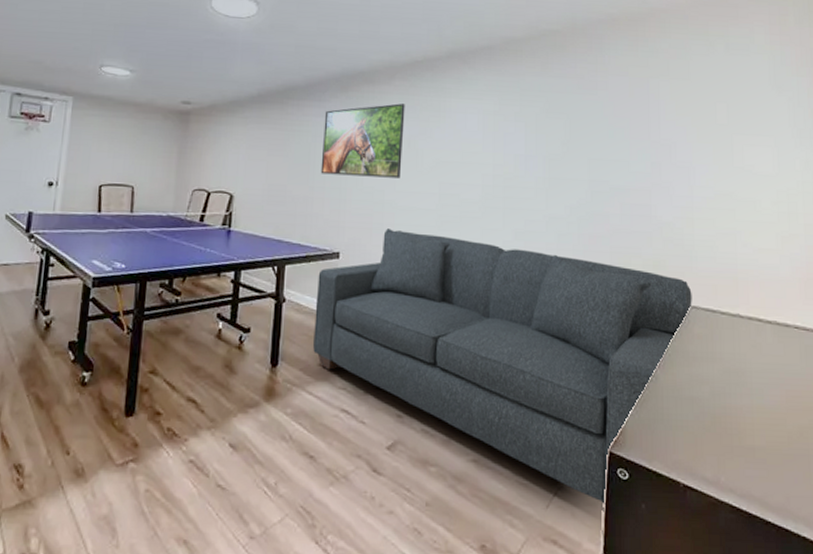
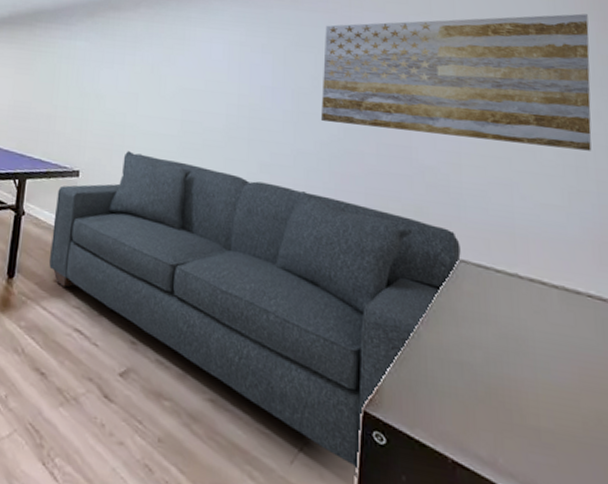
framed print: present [320,103,405,178] -> none [64,30,150,103]
wall art: none [571,70,802,198] -> present [321,13,592,151]

